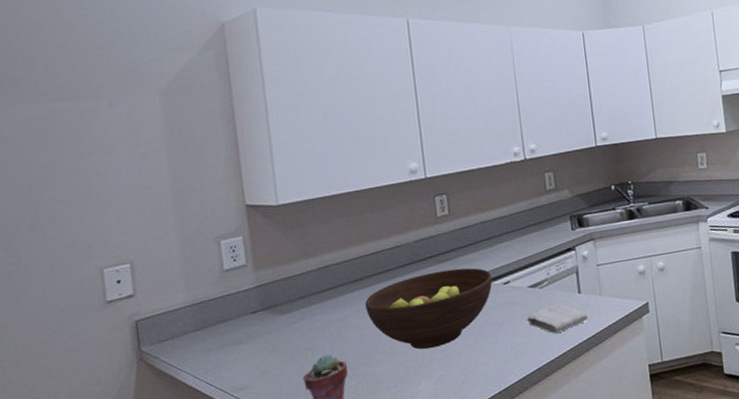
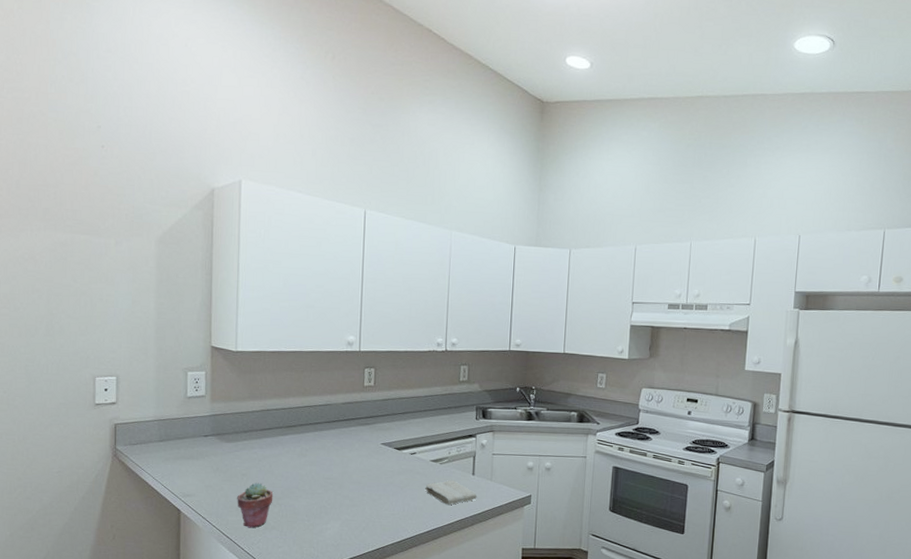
fruit bowl: present [365,268,493,350] -> none [294,432,402,496]

